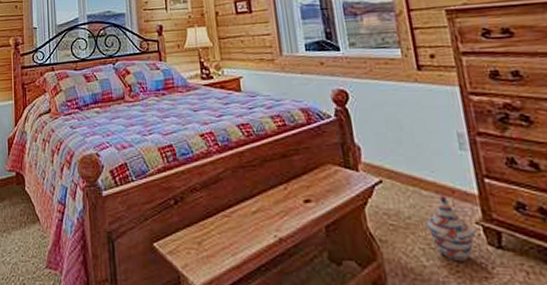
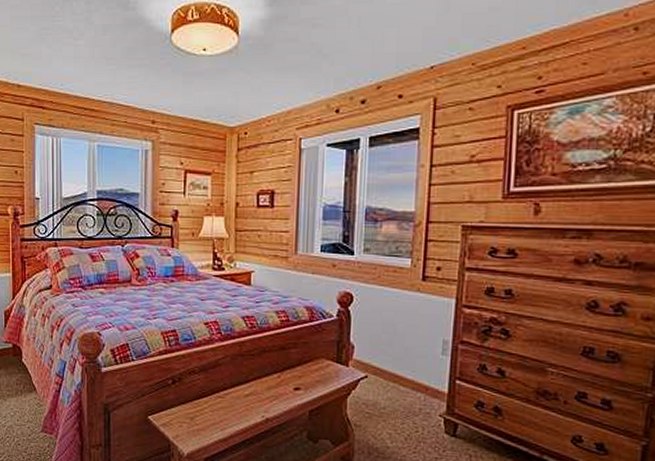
woven basket: present [425,195,475,262] -> none [396,391,436,445]

